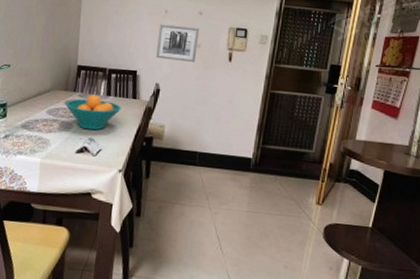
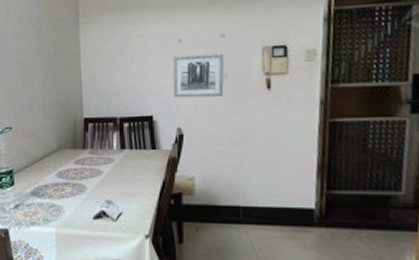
fruit bowl: present [65,95,122,131] -> none [75,150,140,191]

